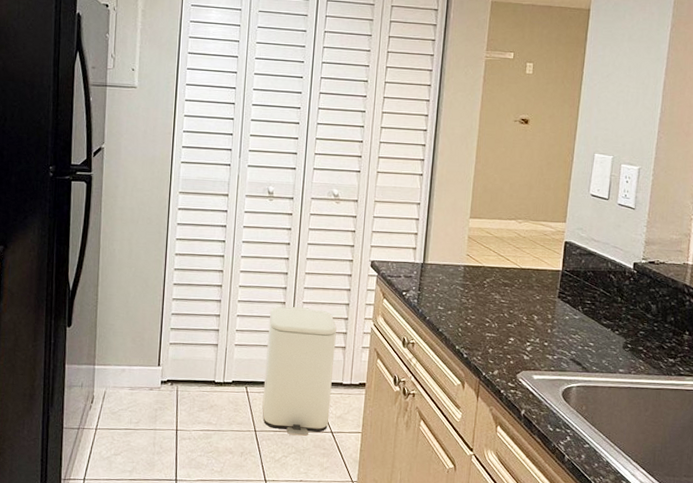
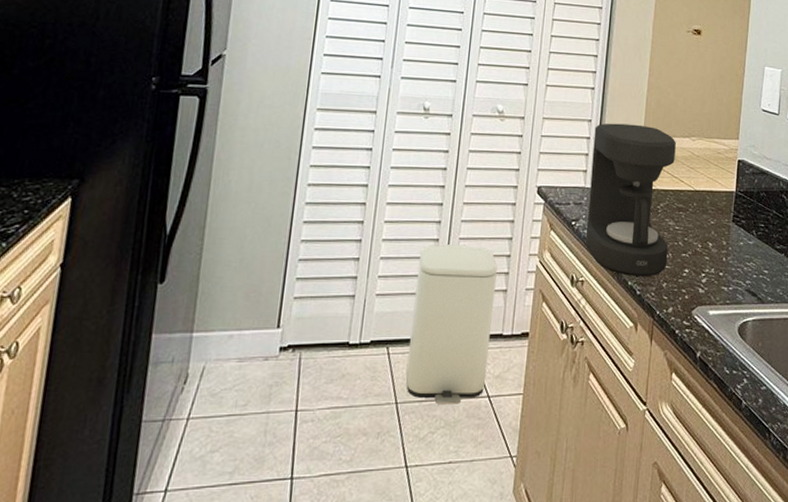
coffee maker: none [416,206,502,343] -> present [586,123,676,277]

